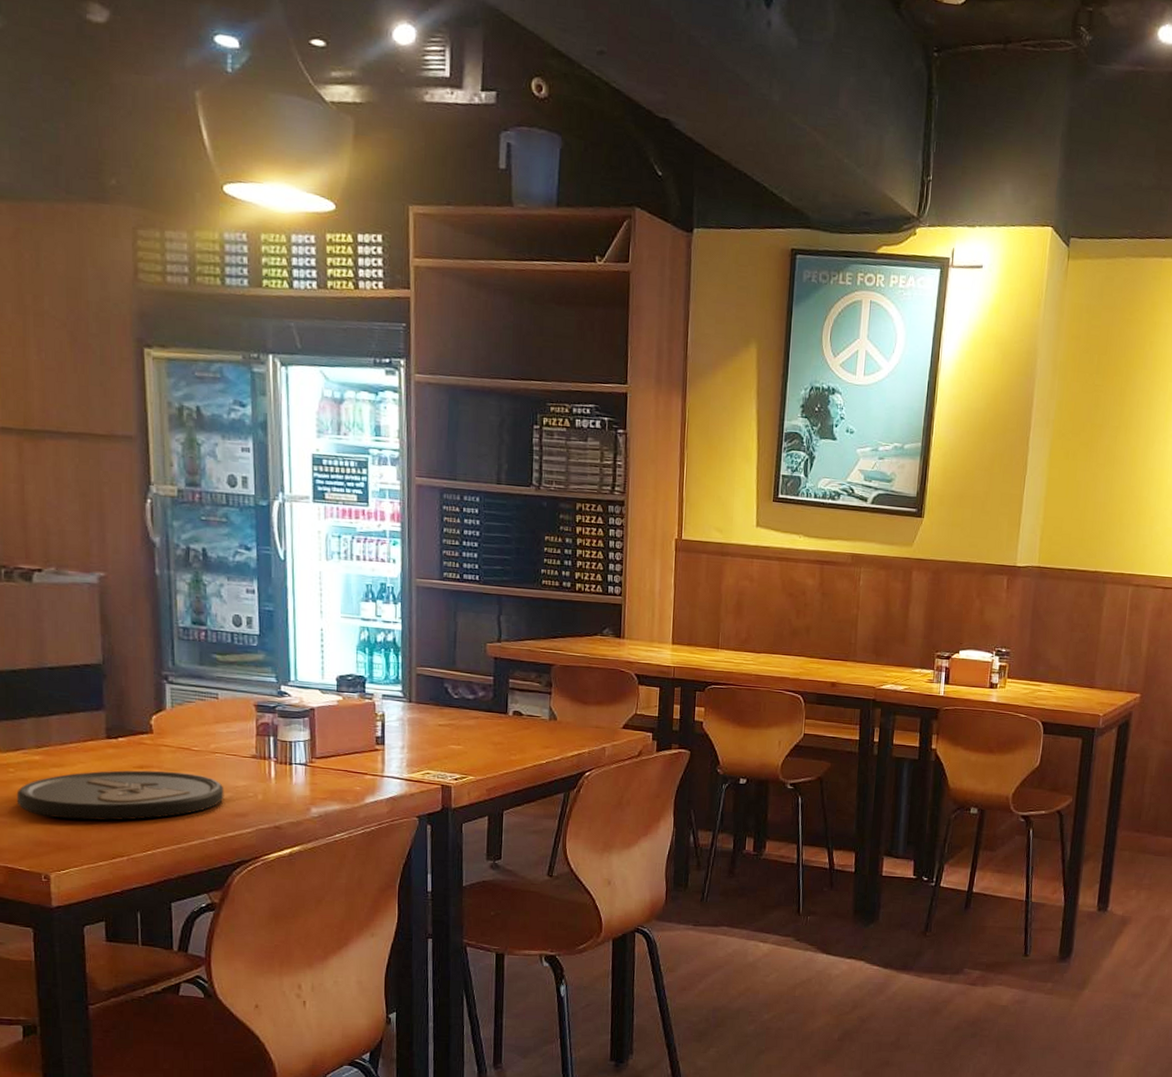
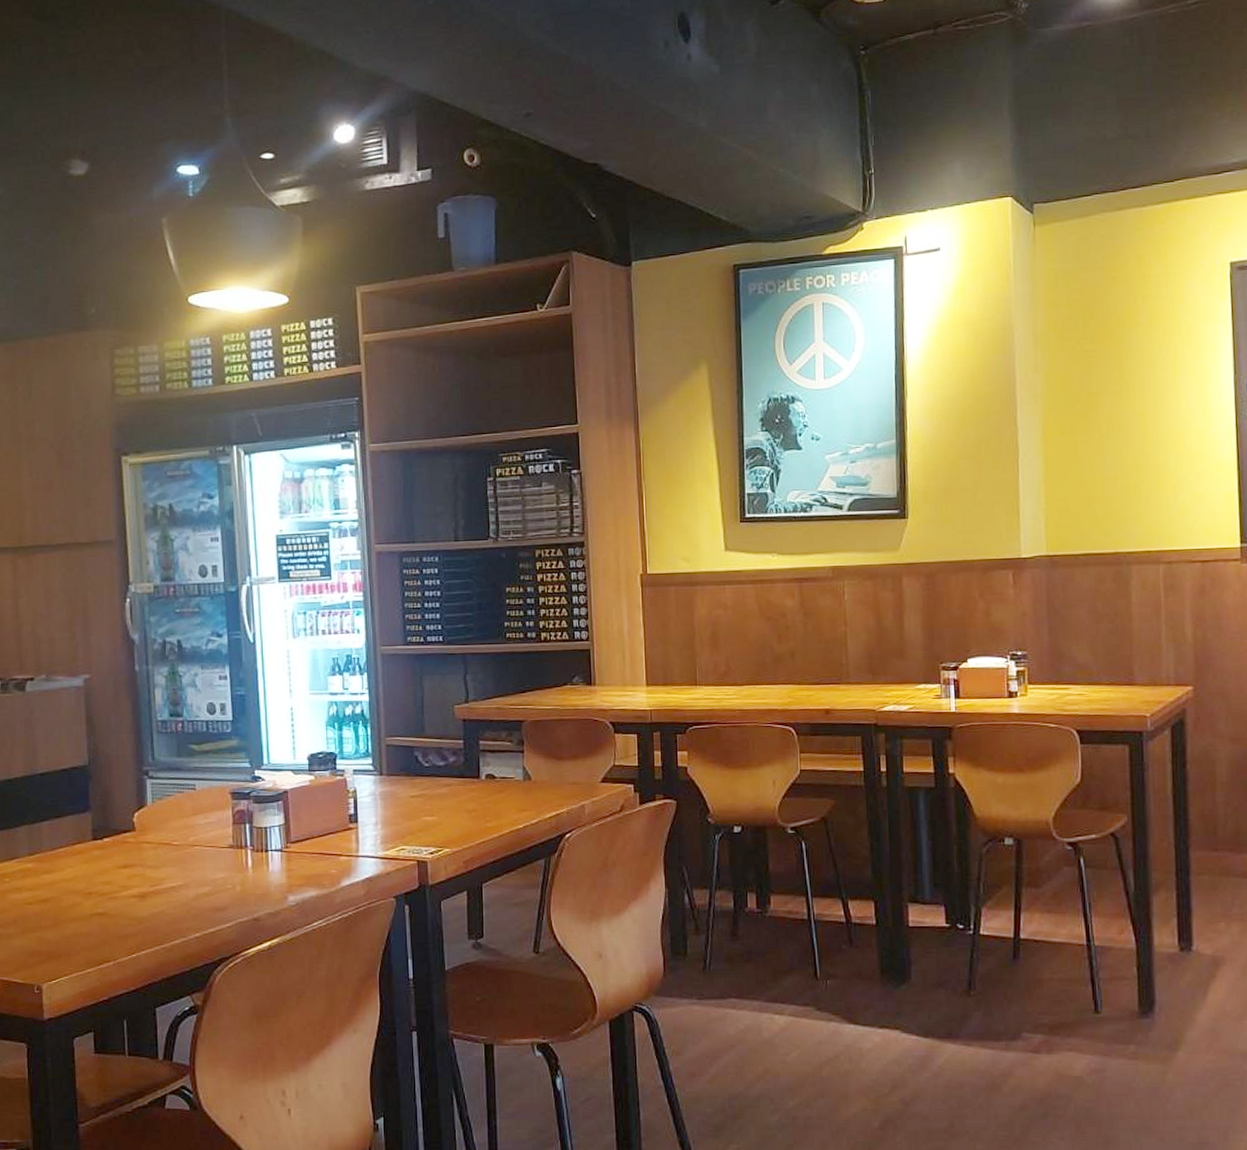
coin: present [16,770,224,821] -> none [11,868,204,927]

